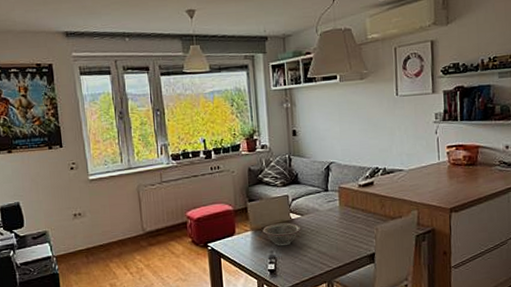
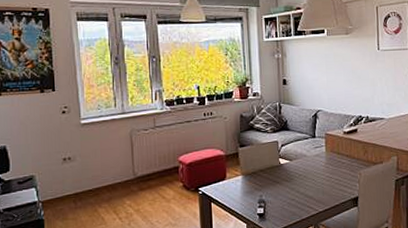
decorative bowl: present [262,223,301,247] -> none [253,167,290,191]

